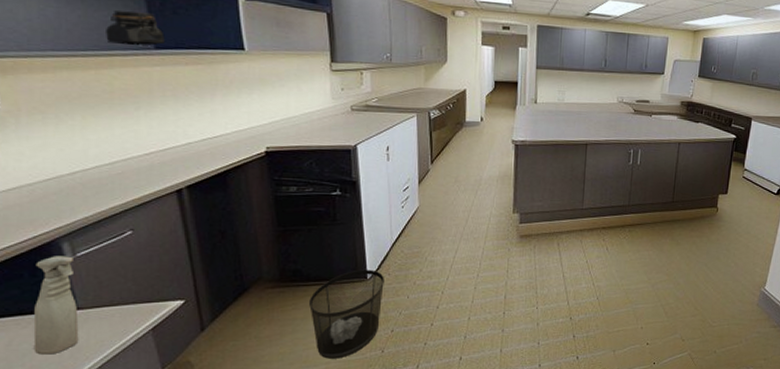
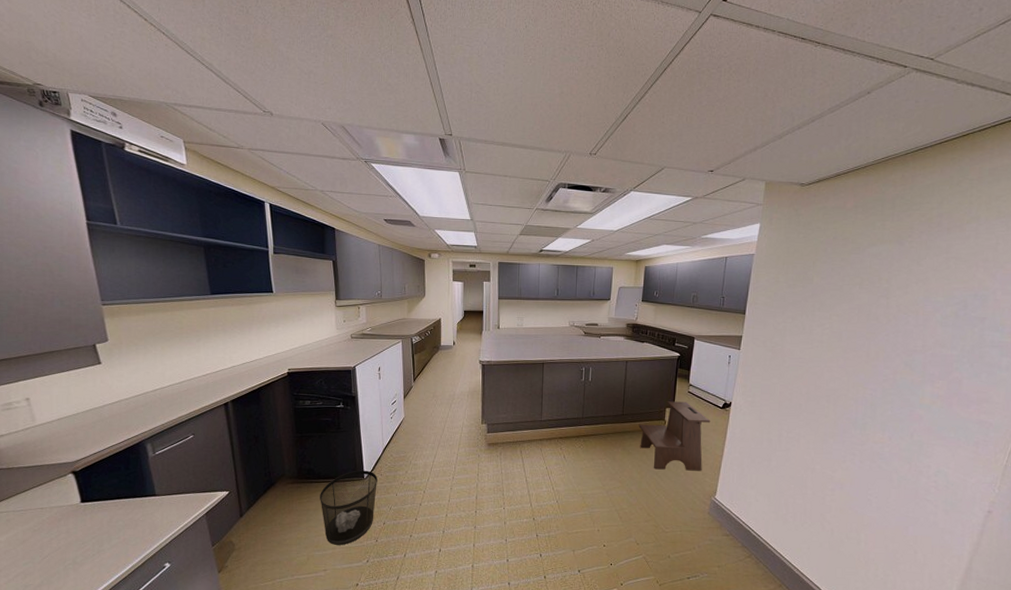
spray bottle: present [33,256,79,355] -> none [126,454,156,531]
jar: present [106,11,165,46] -> none [178,267,218,292]
step stool: none [689,187,764,261] -> present [638,401,711,471]

